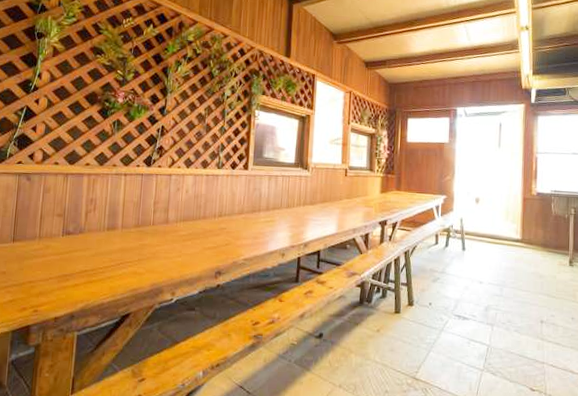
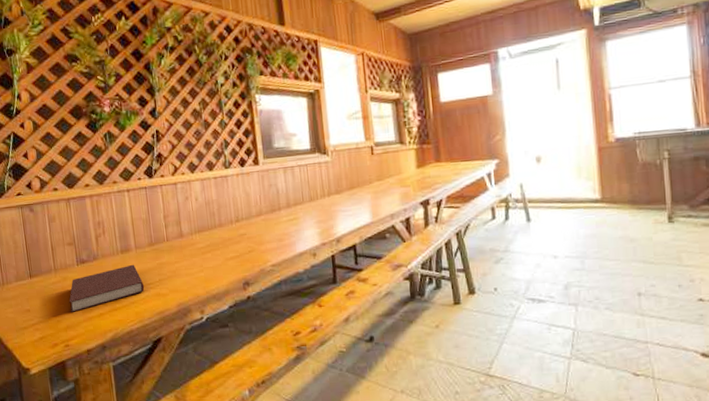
notebook: none [46,242,123,281] -> present [69,264,145,313]

